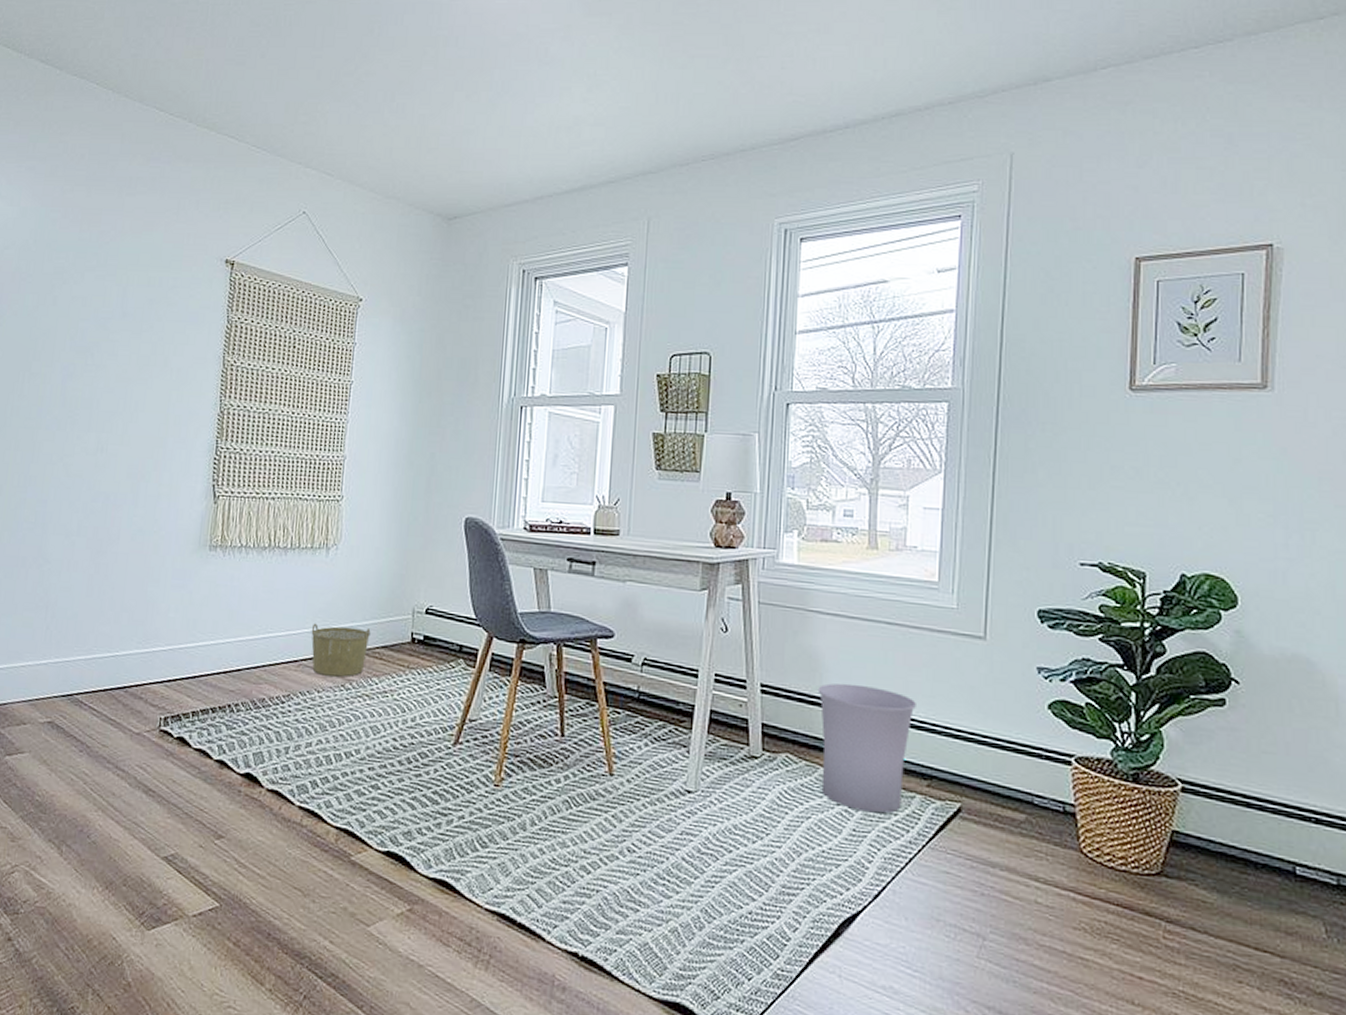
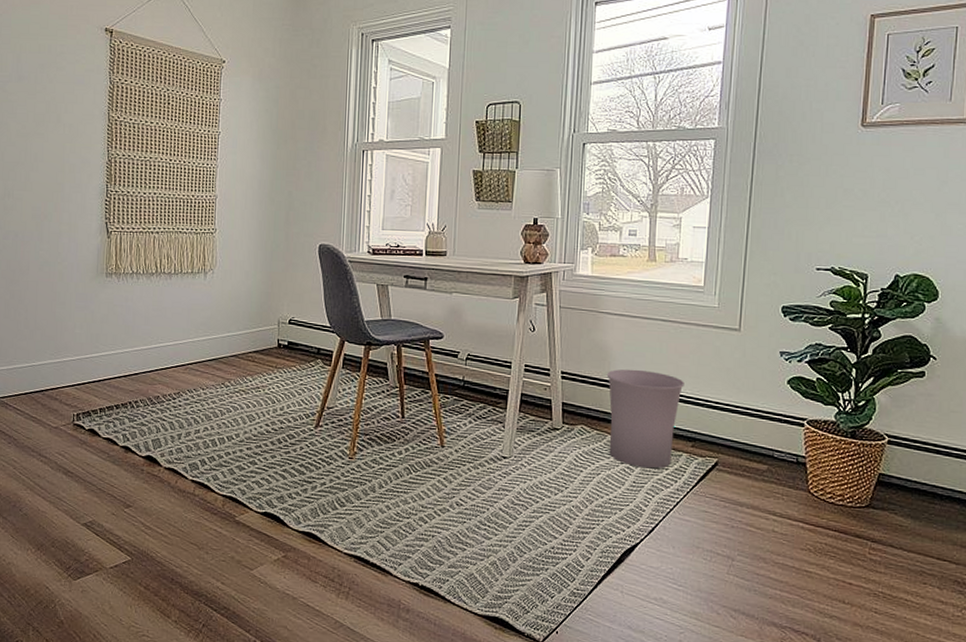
basket: present [311,623,371,677] -> none [195,334,244,377]

